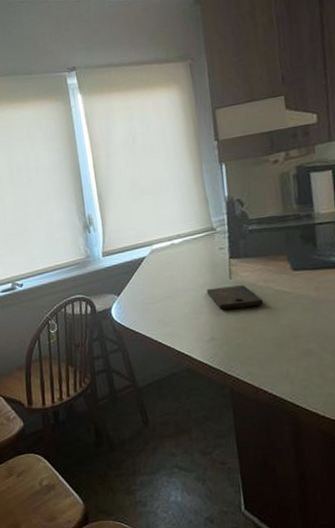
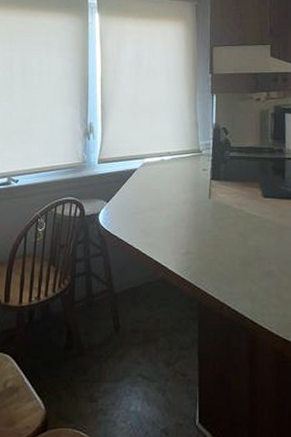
cutting board: present [206,285,263,310] -> none [187,205,235,227]

